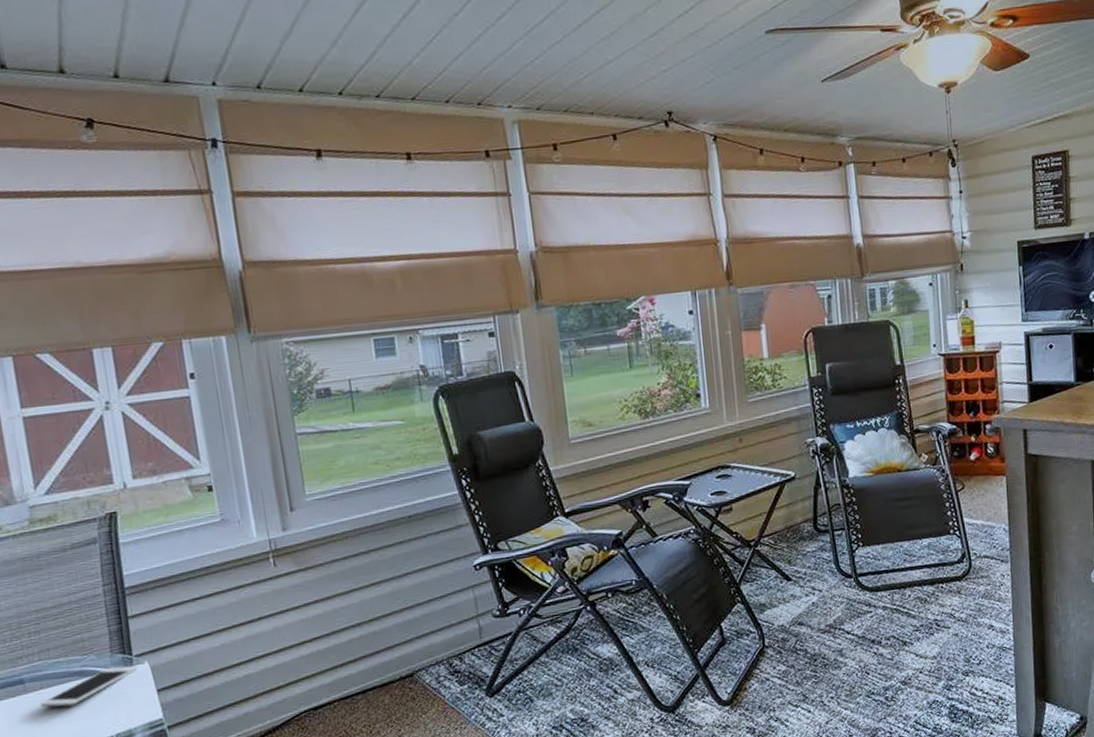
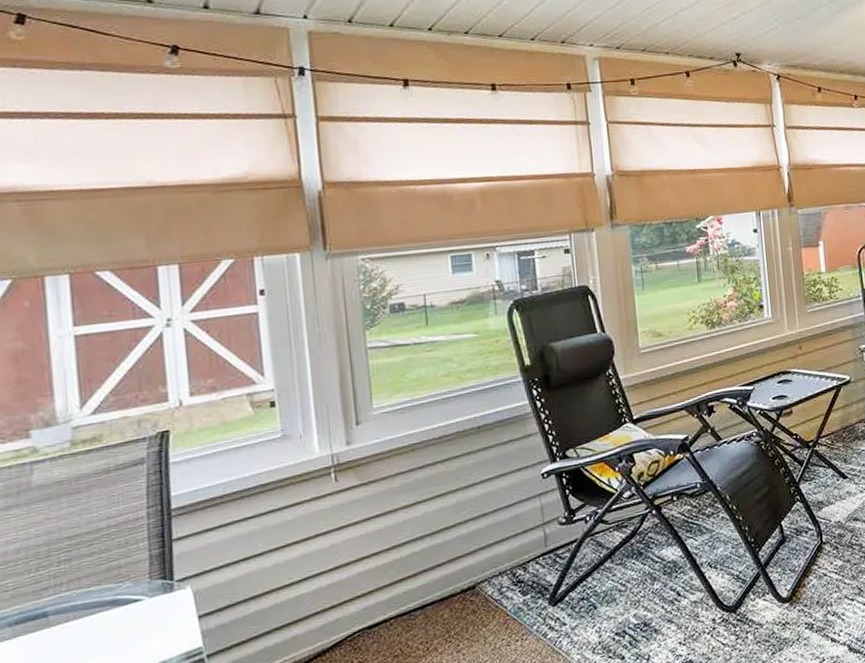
cell phone: present [40,666,138,708] -> none [64,592,179,642]

